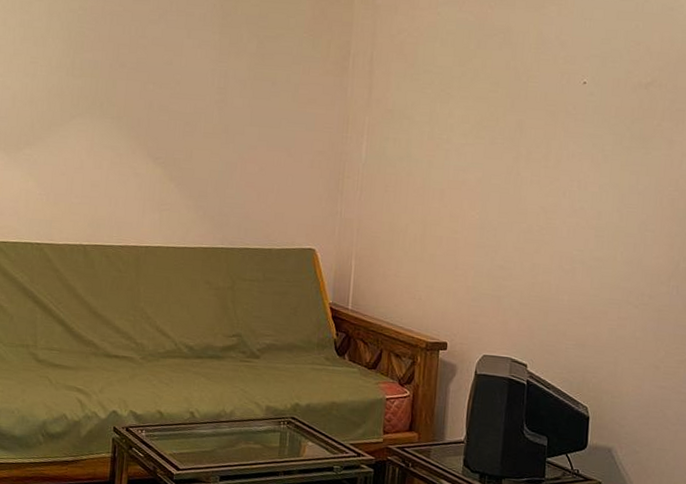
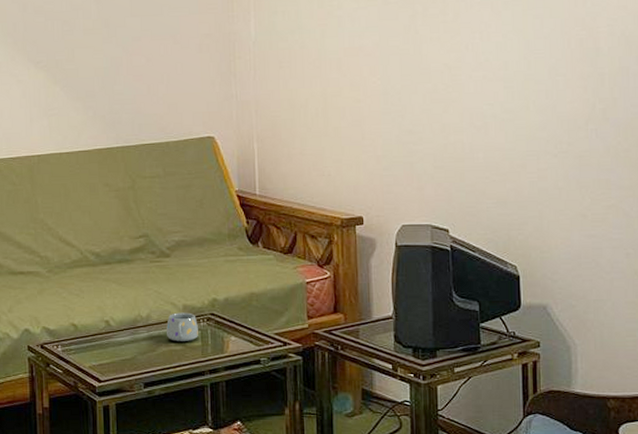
mug: none [247,412,278,441] -> present [167,312,198,341]

